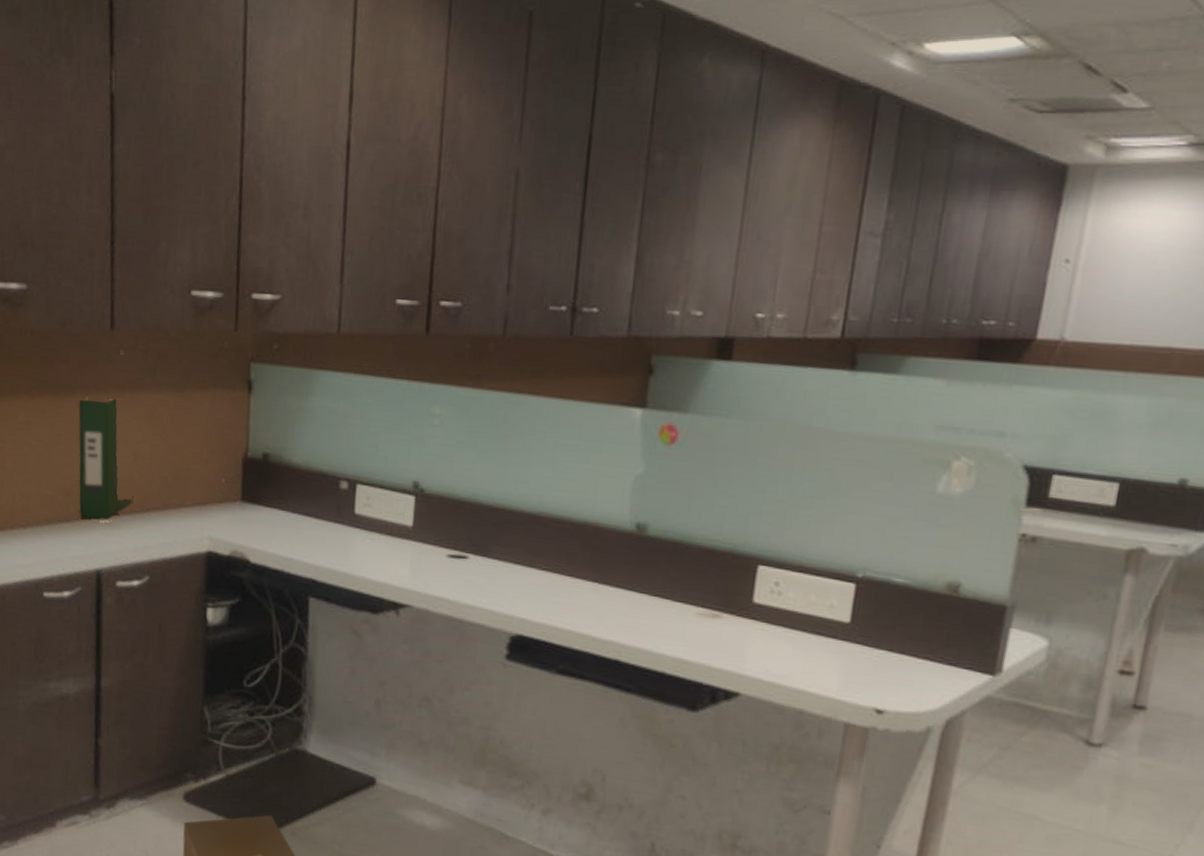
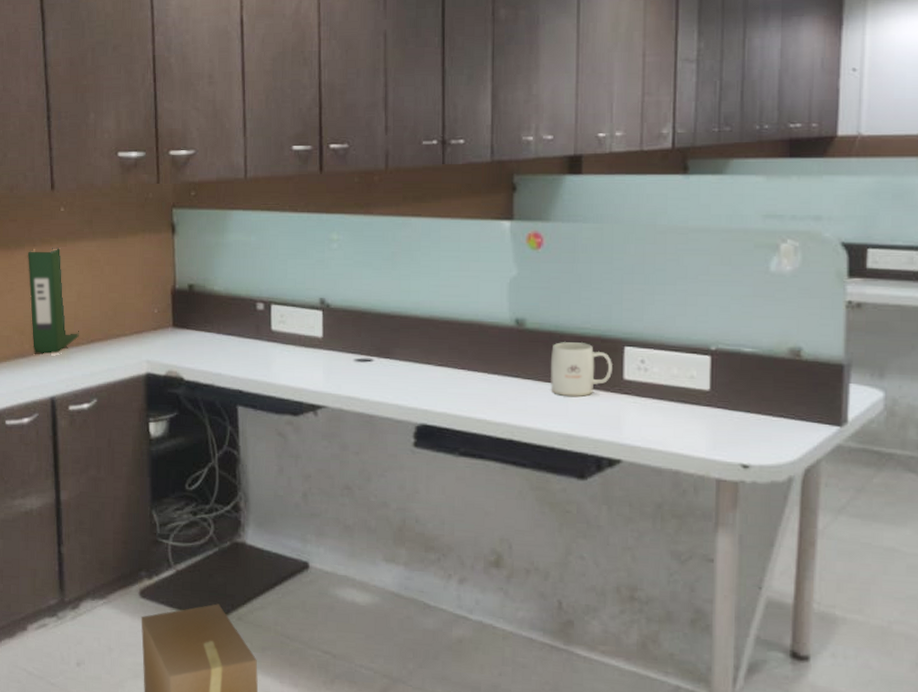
mug: none [668,554,742,619] -> present [550,342,612,397]

